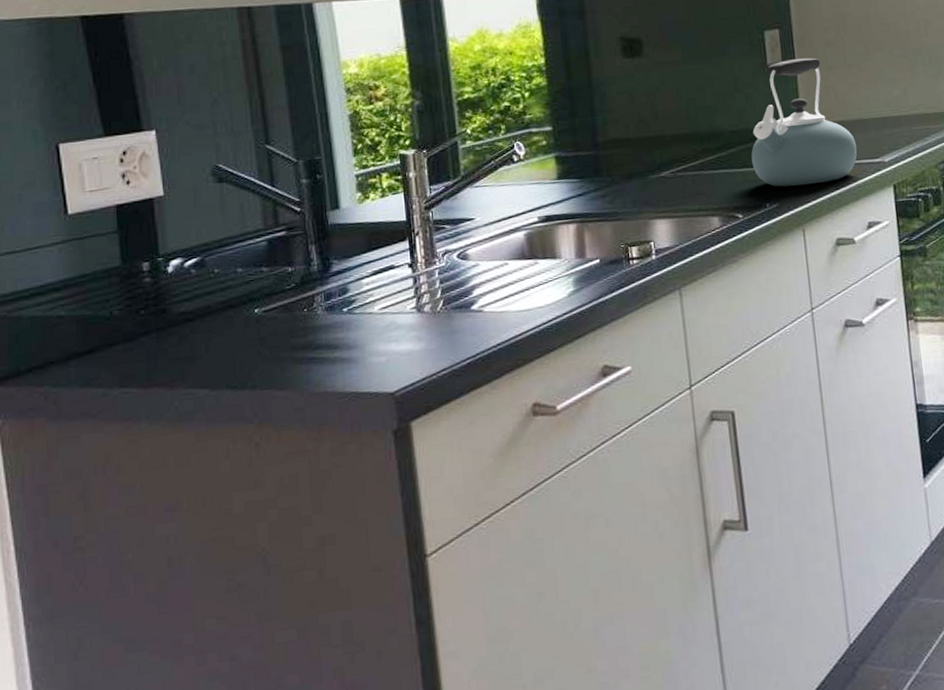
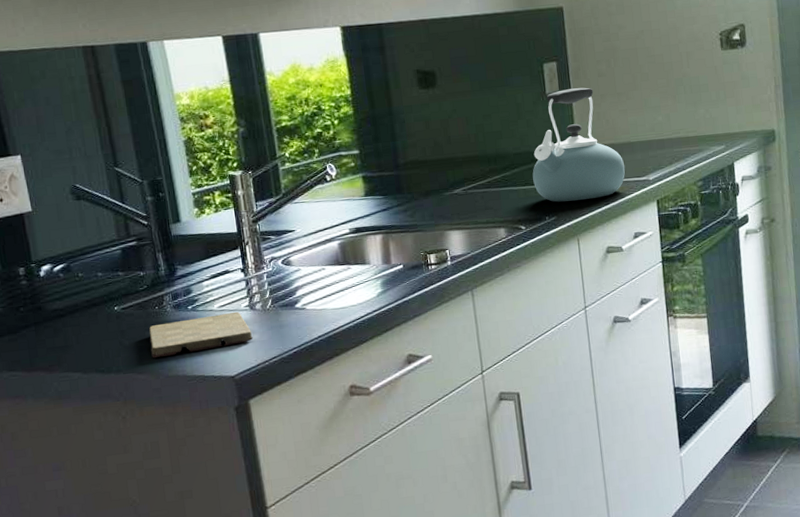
cutting board: none [294,314,419,371] -> present [149,311,253,358]

